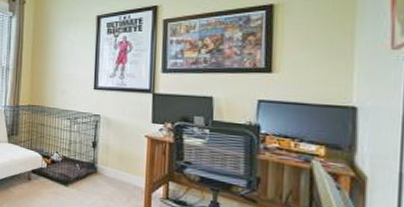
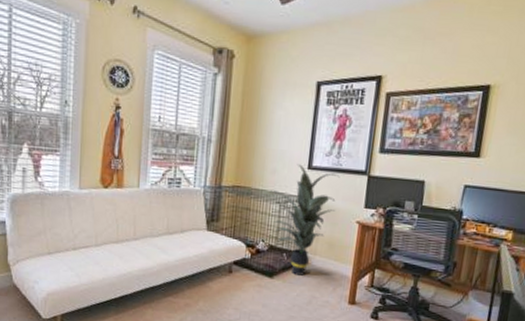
indoor plant: none [60,85,125,185] -> present [269,164,340,276]

